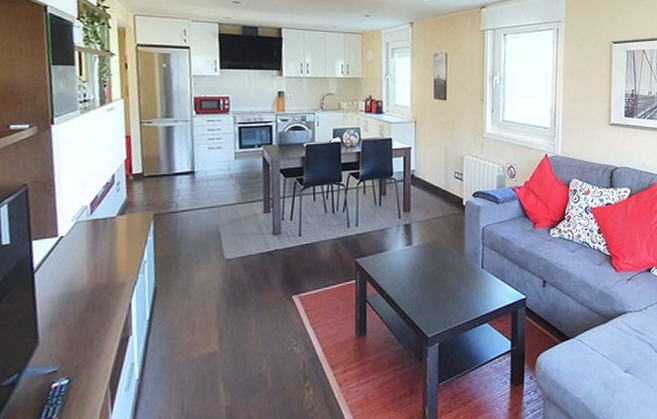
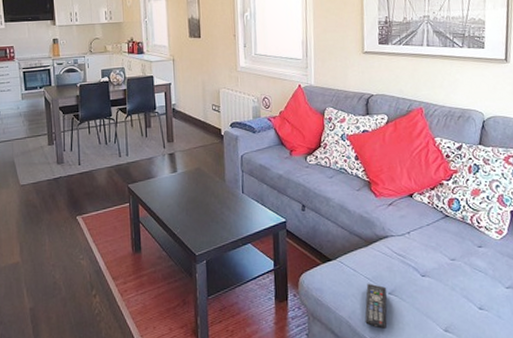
remote control: none [600,361,623,409] -> present [364,283,387,329]

